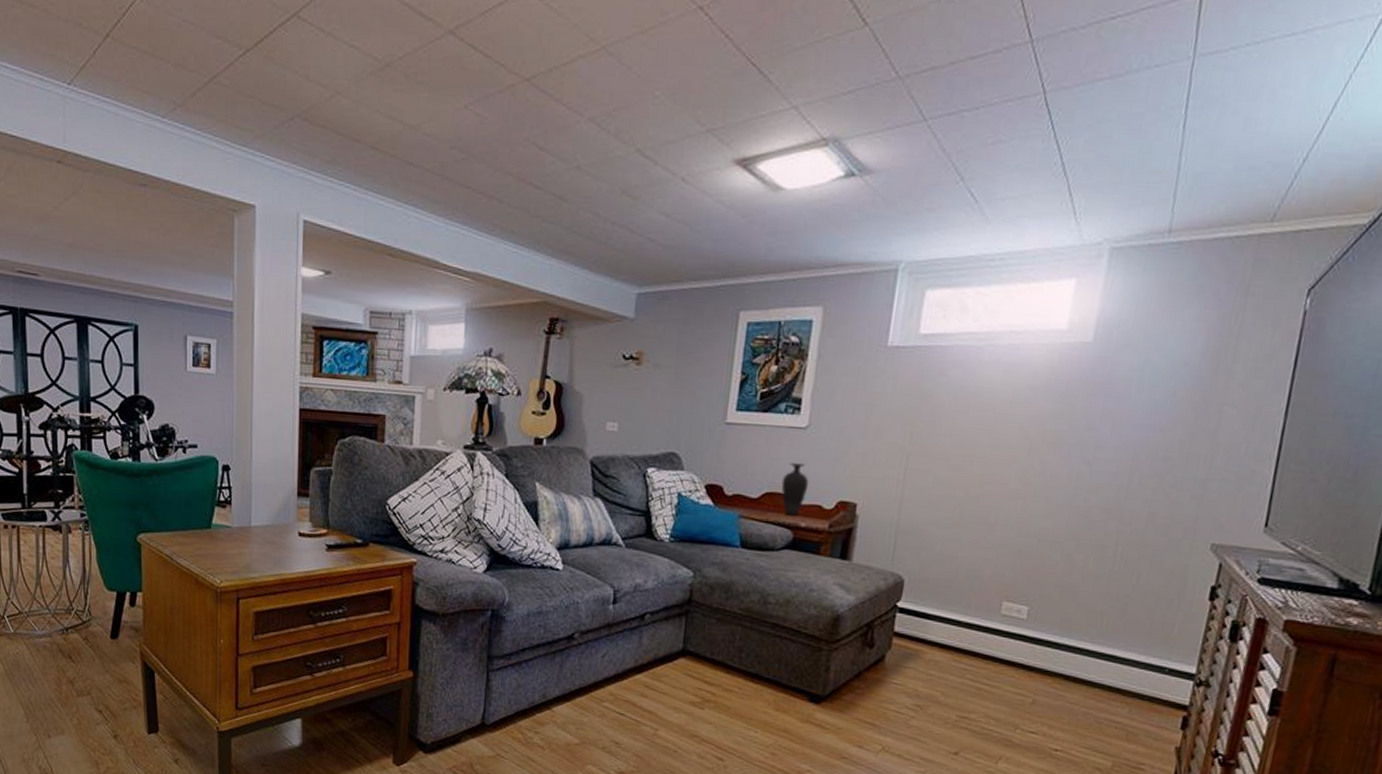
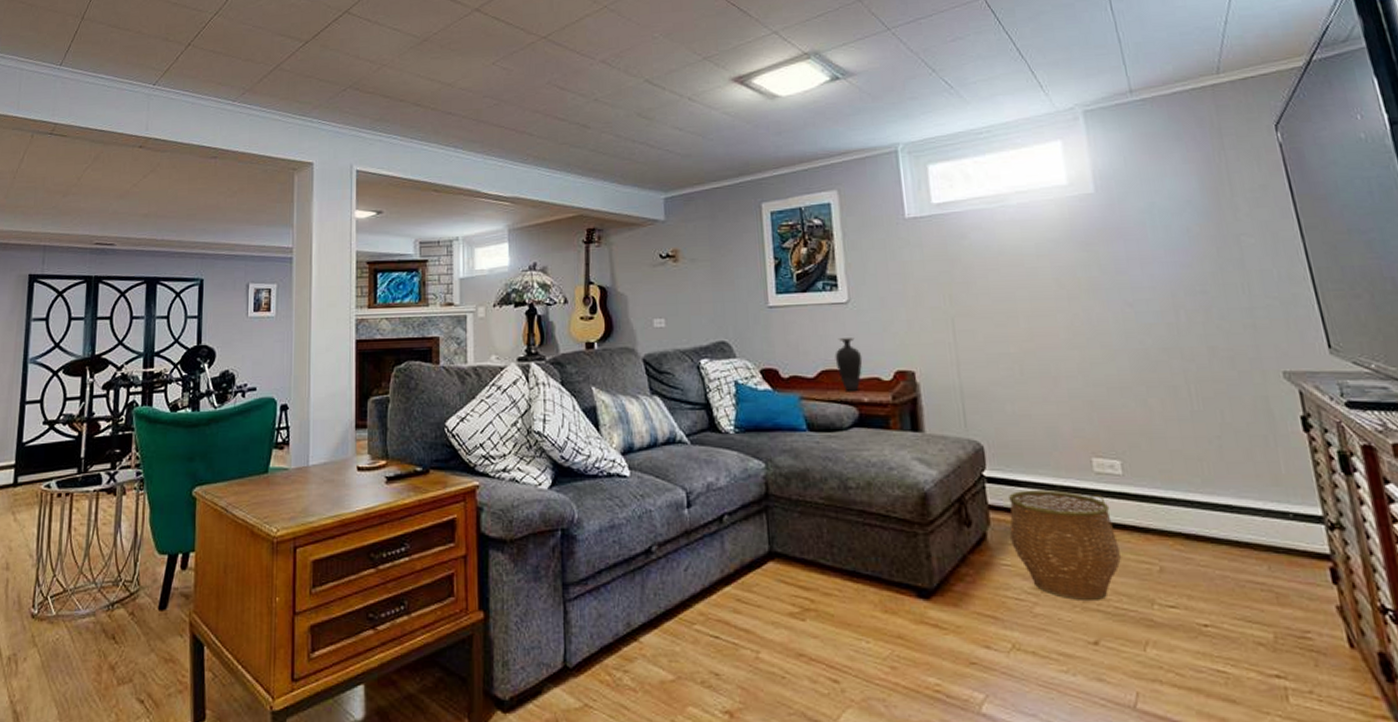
basket: none [905,622,1005,721] -> present [1009,489,1122,600]

